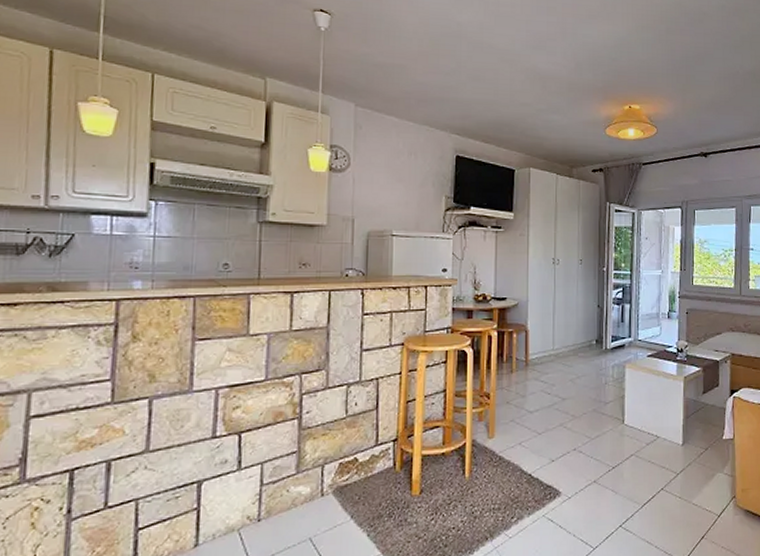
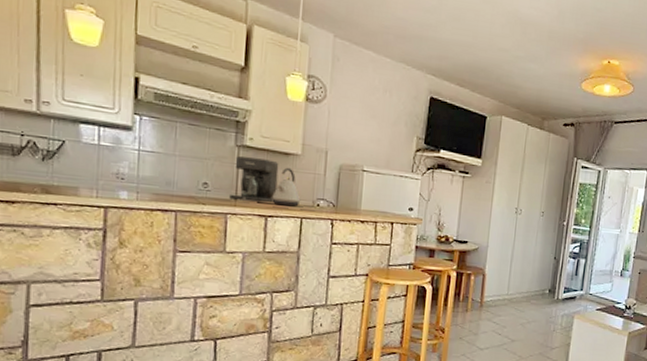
coffee maker: none [252,233,304,280] -> present [229,156,279,203]
kettle: none [297,239,328,281] -> present [272,167,301,208]

